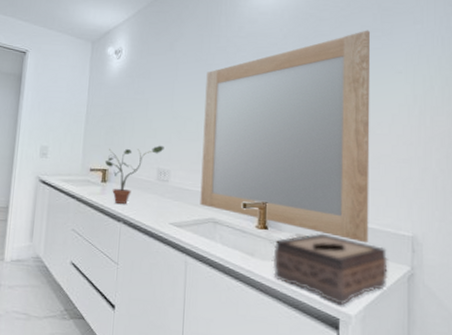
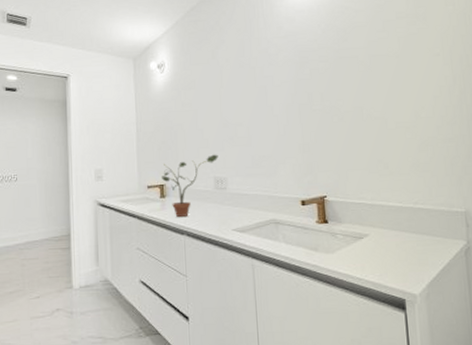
home mirror: present [200,30,371,244] -> none [251,16,425,224]
tissue box: present [272,233,388,305] -> none [336,220,446,286]

